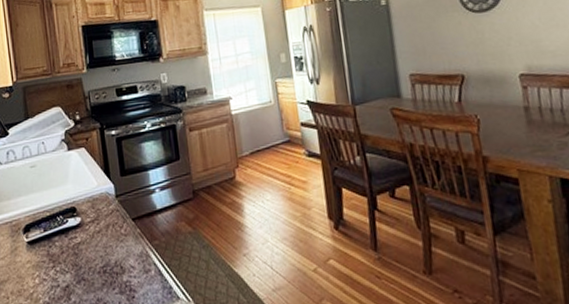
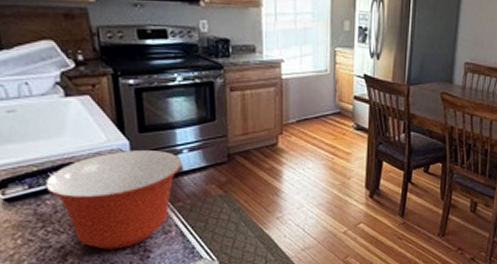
mixing bowl: none [55,191,156,289] -> present [45,150,182,250]

